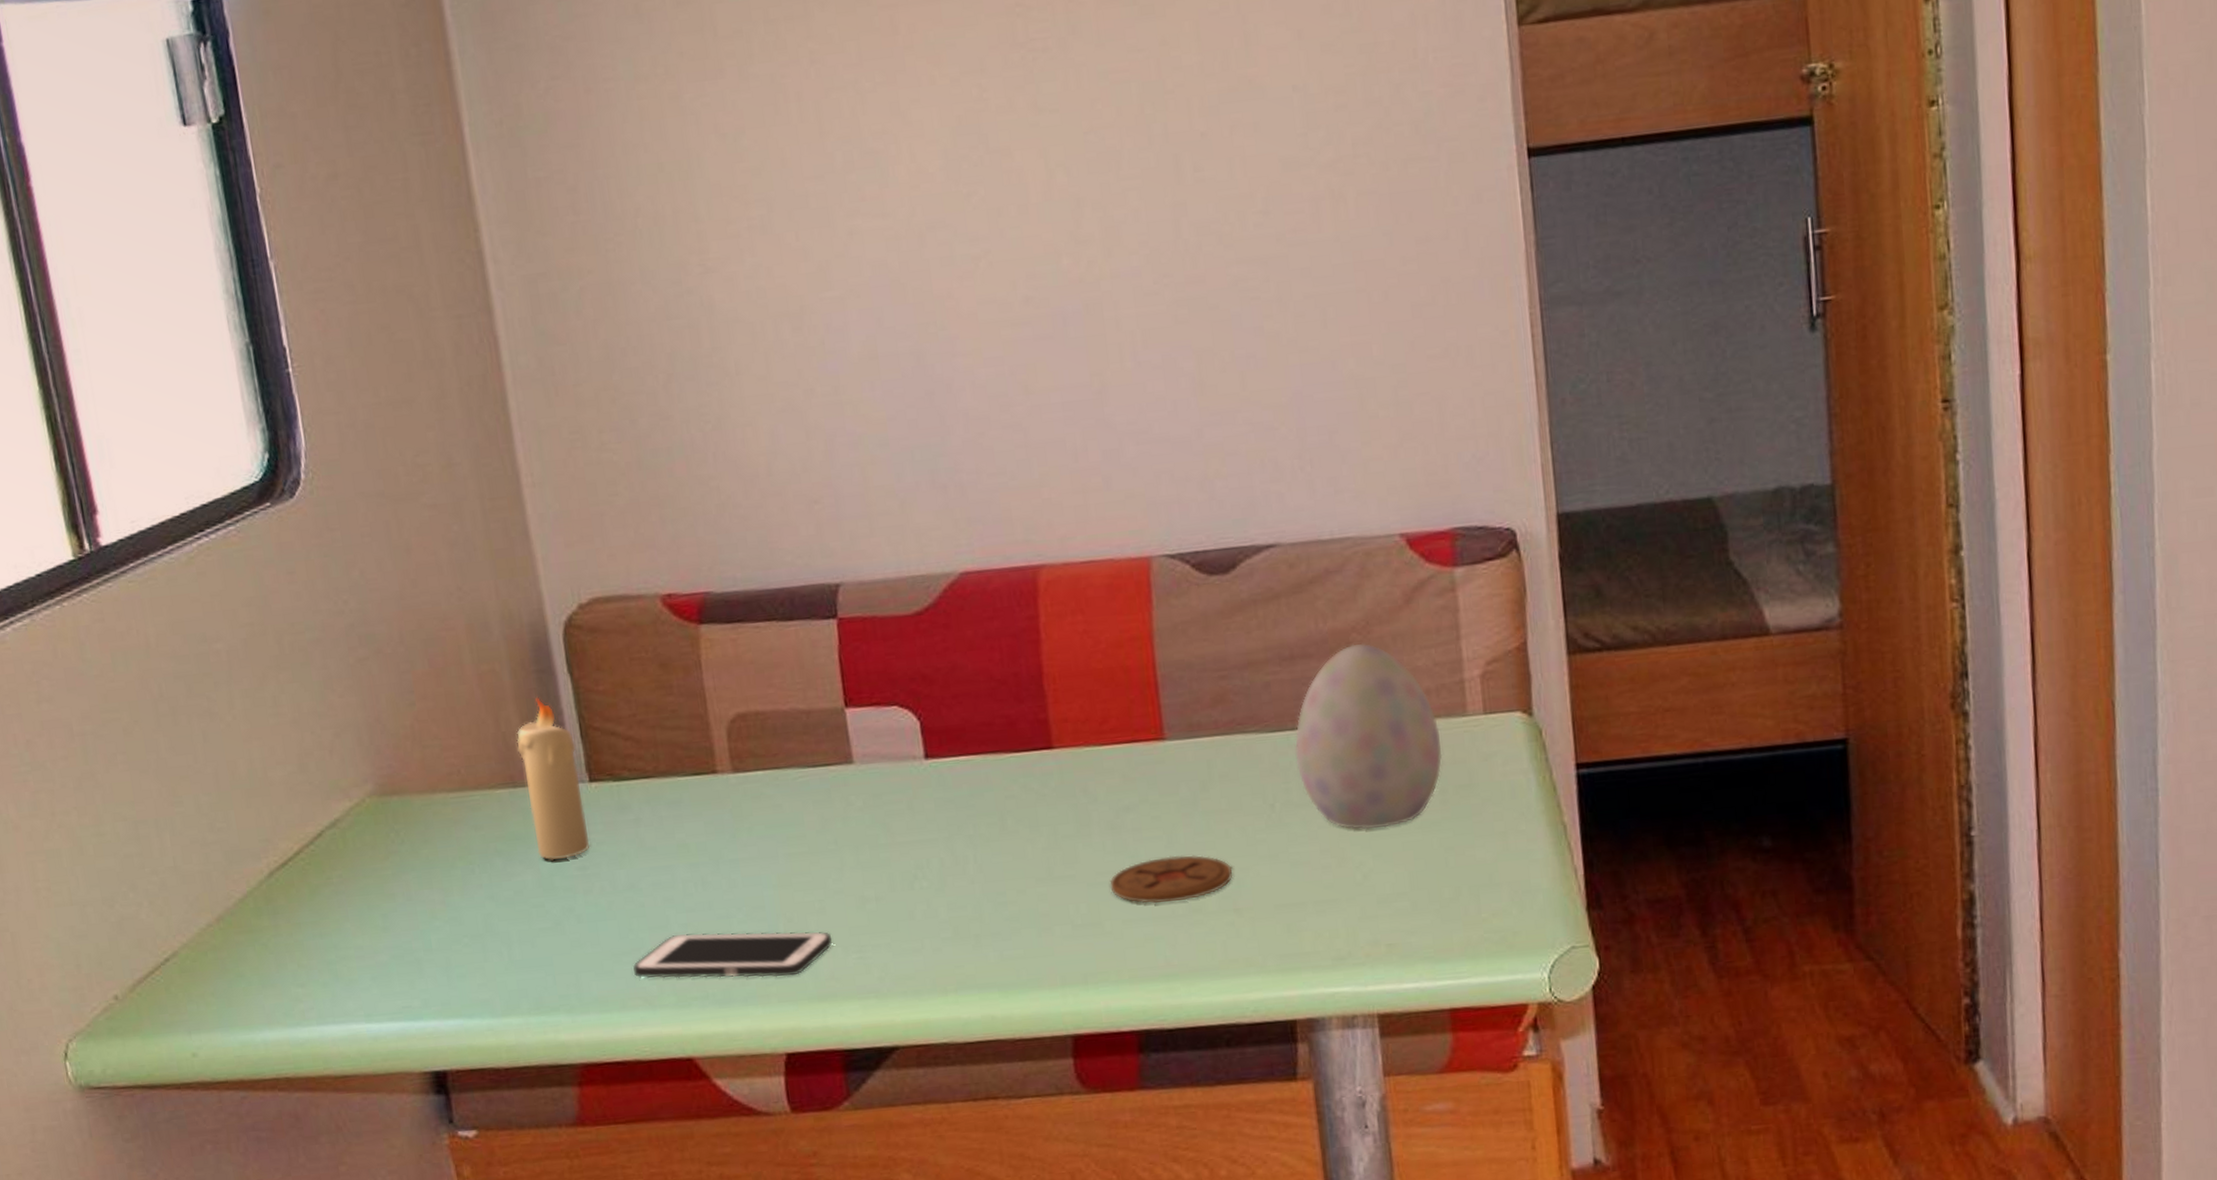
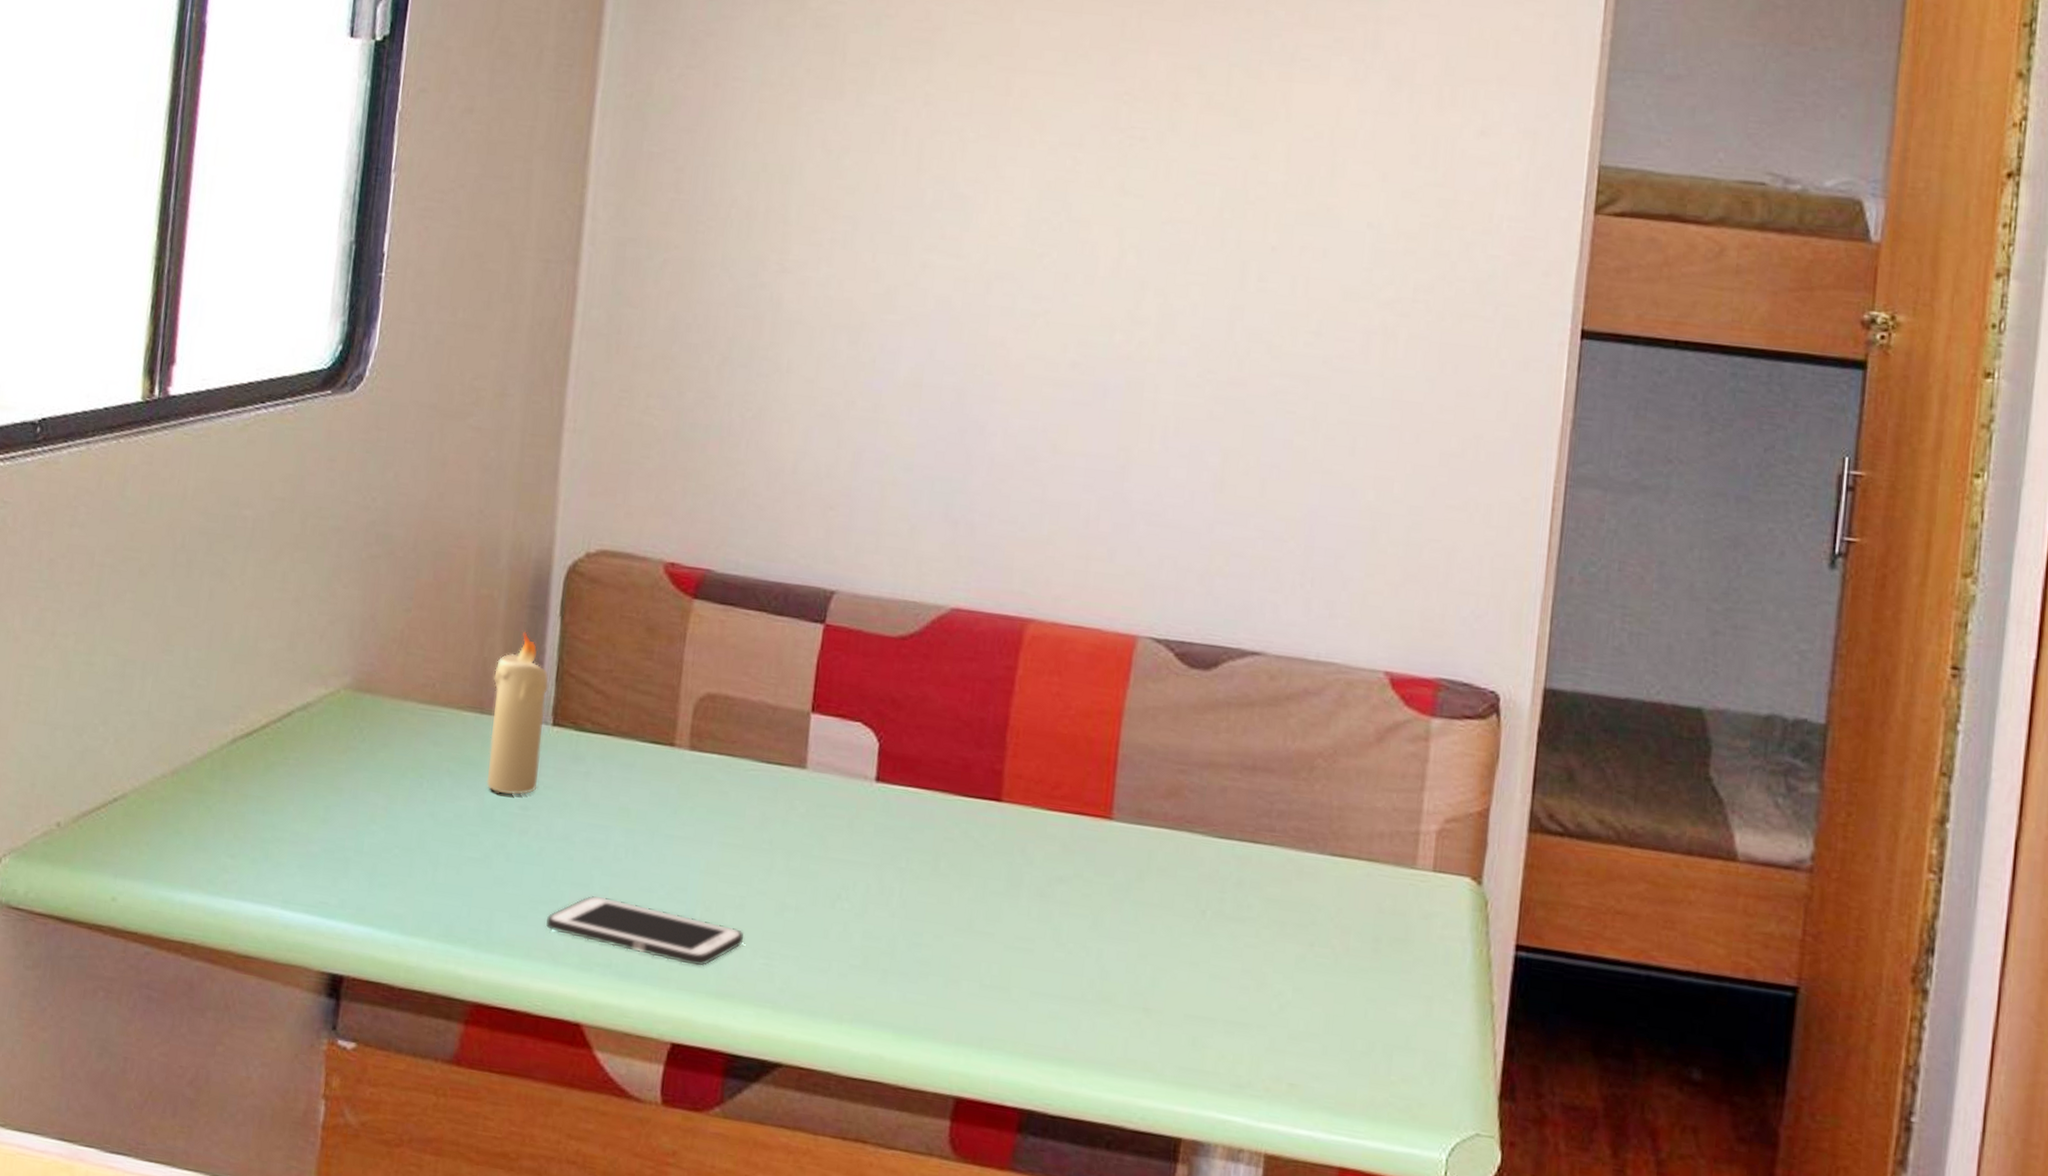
coaster: present [1109,855,1232,904] -> none [1026,936,1151,988]
decorative egg: present [1295,643,1443,830] -> none [1236,769,1386,963]

